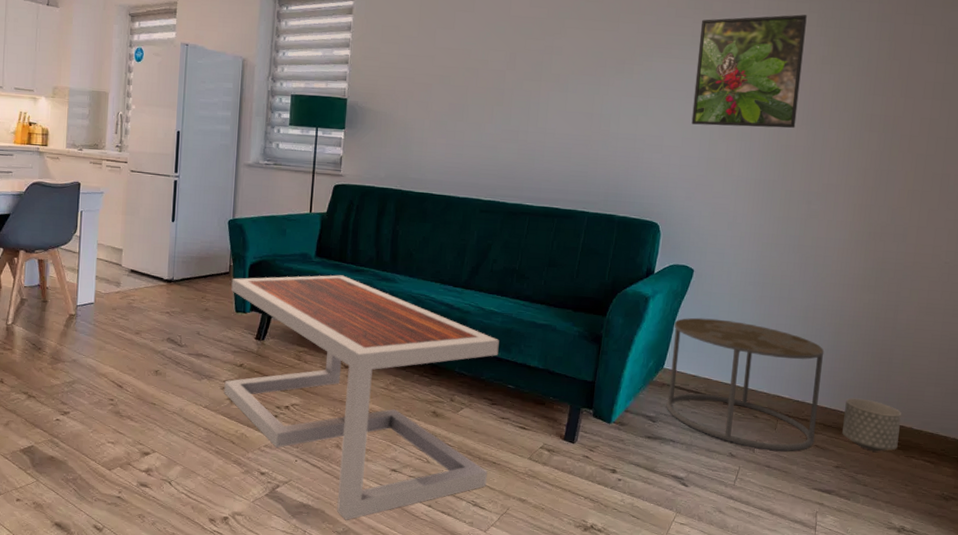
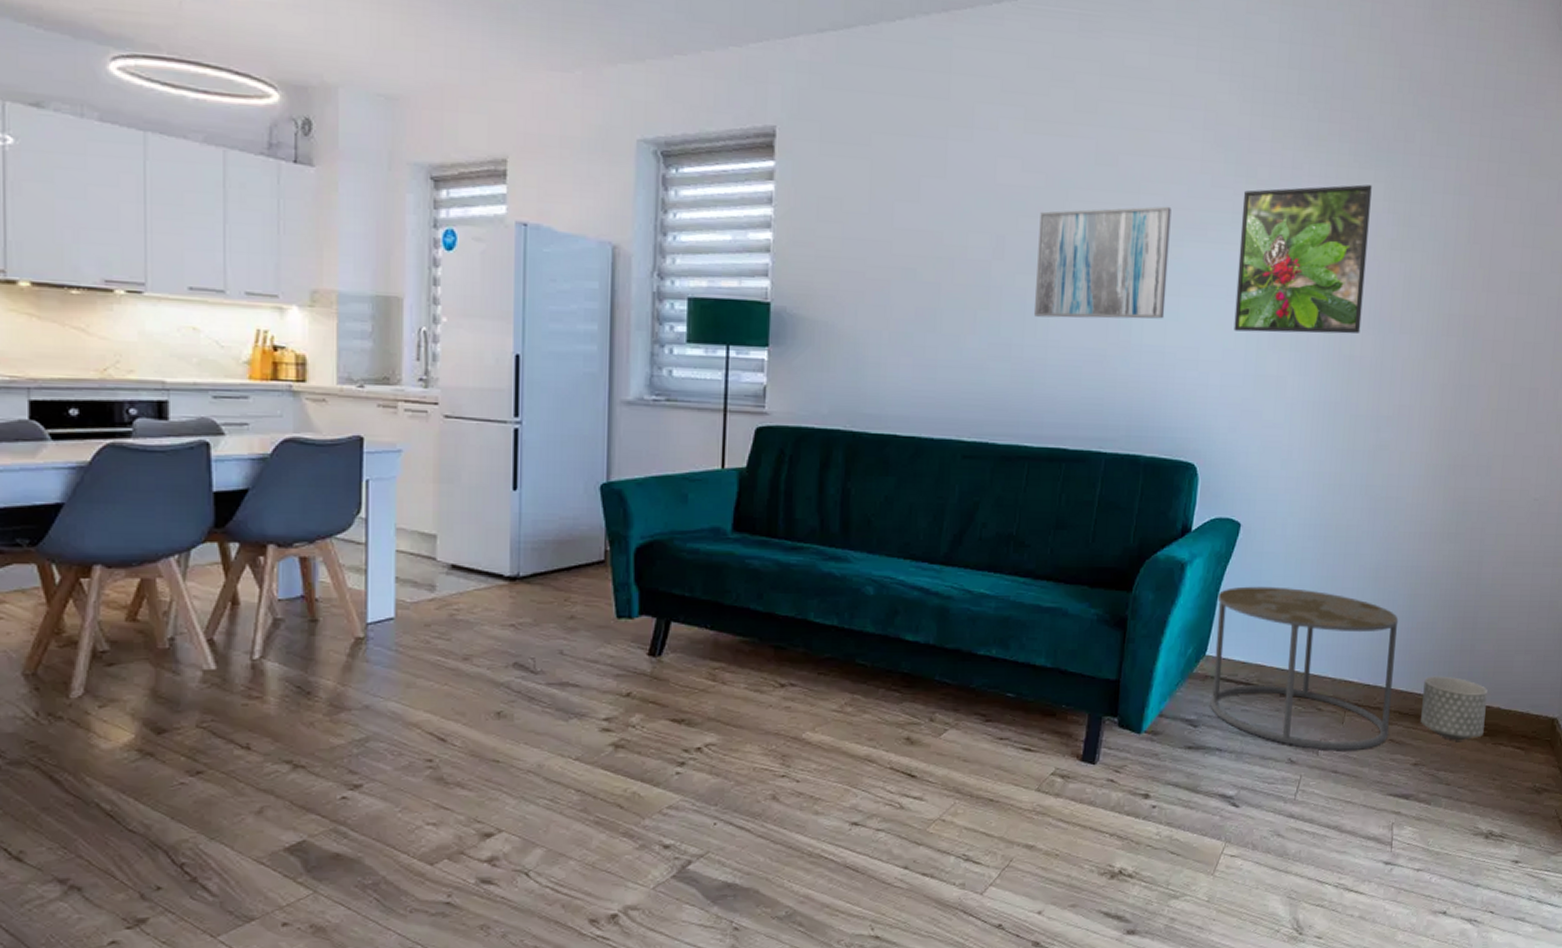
coffee table: present [224,275,499,520] -> none [603,556,993,899]
wall art: none [536,31,644,115] -> present [1033,206,1172,319]

